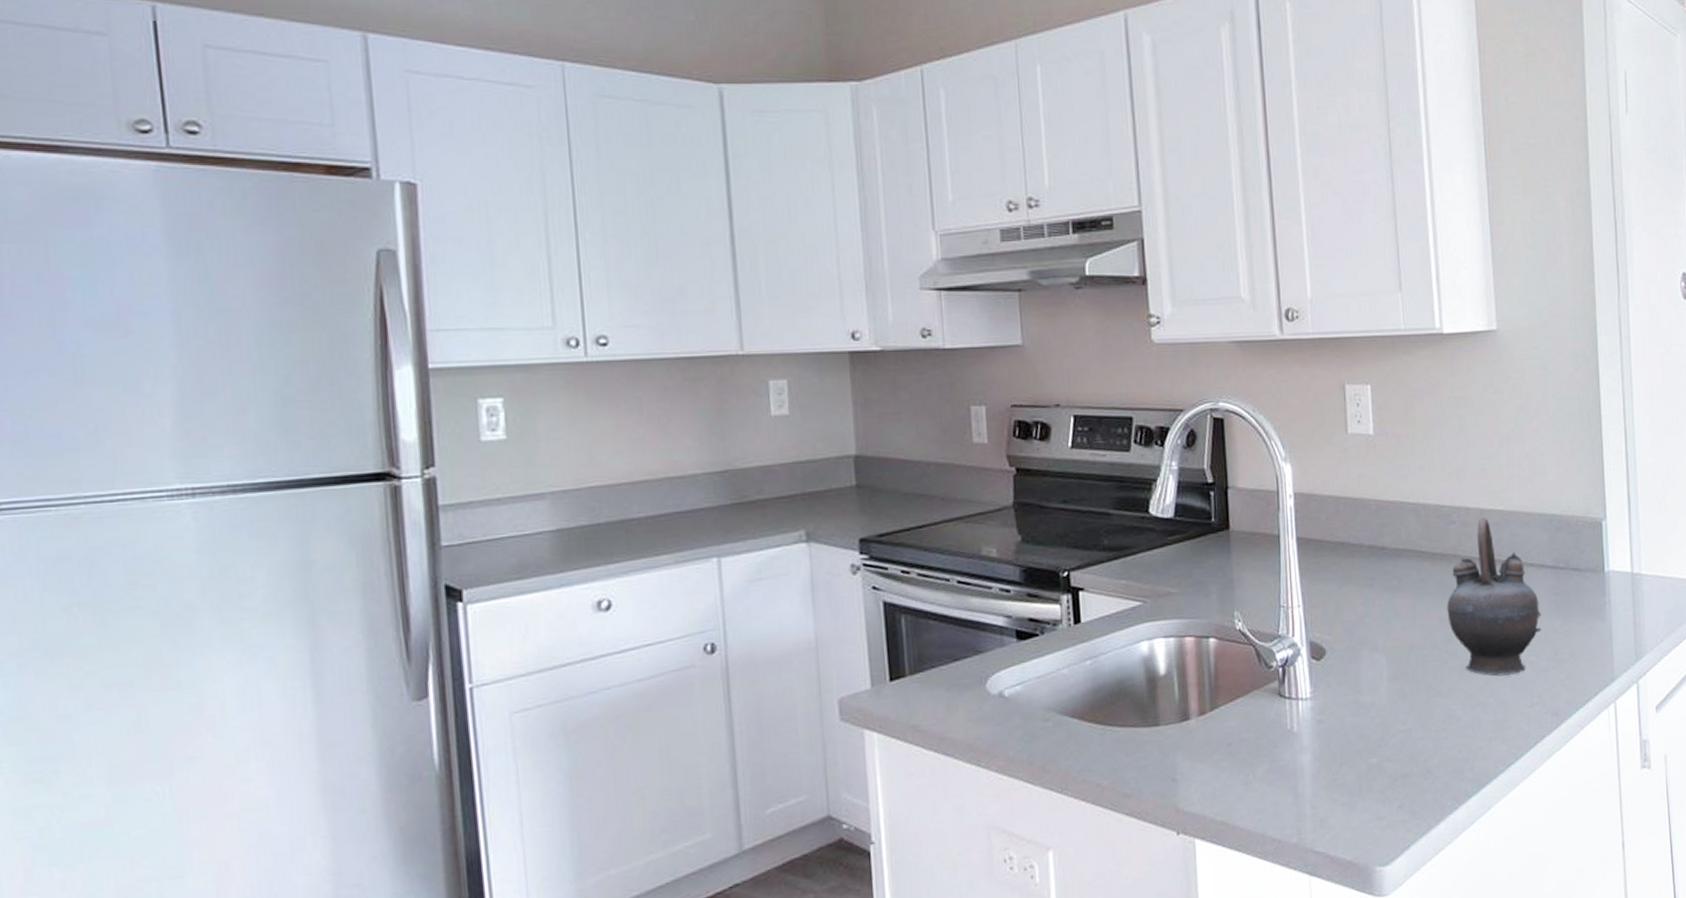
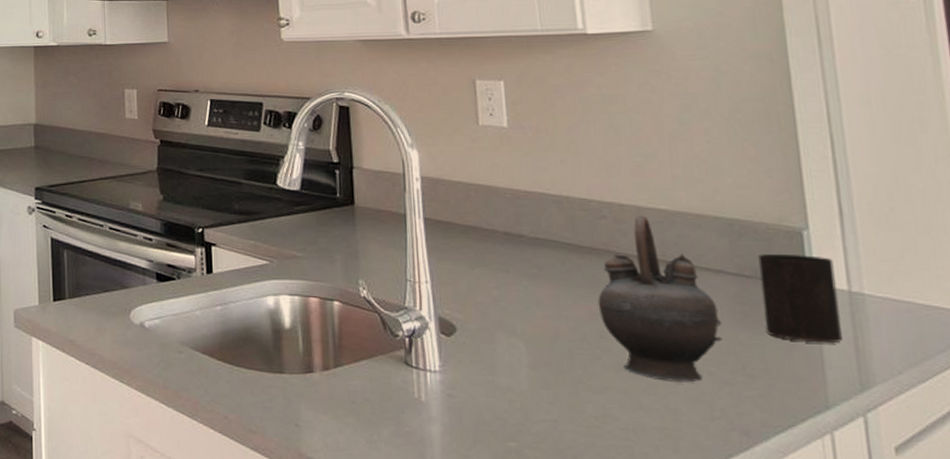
cup: none [1570,543,1625,623] -> present [758,254,842,343]

